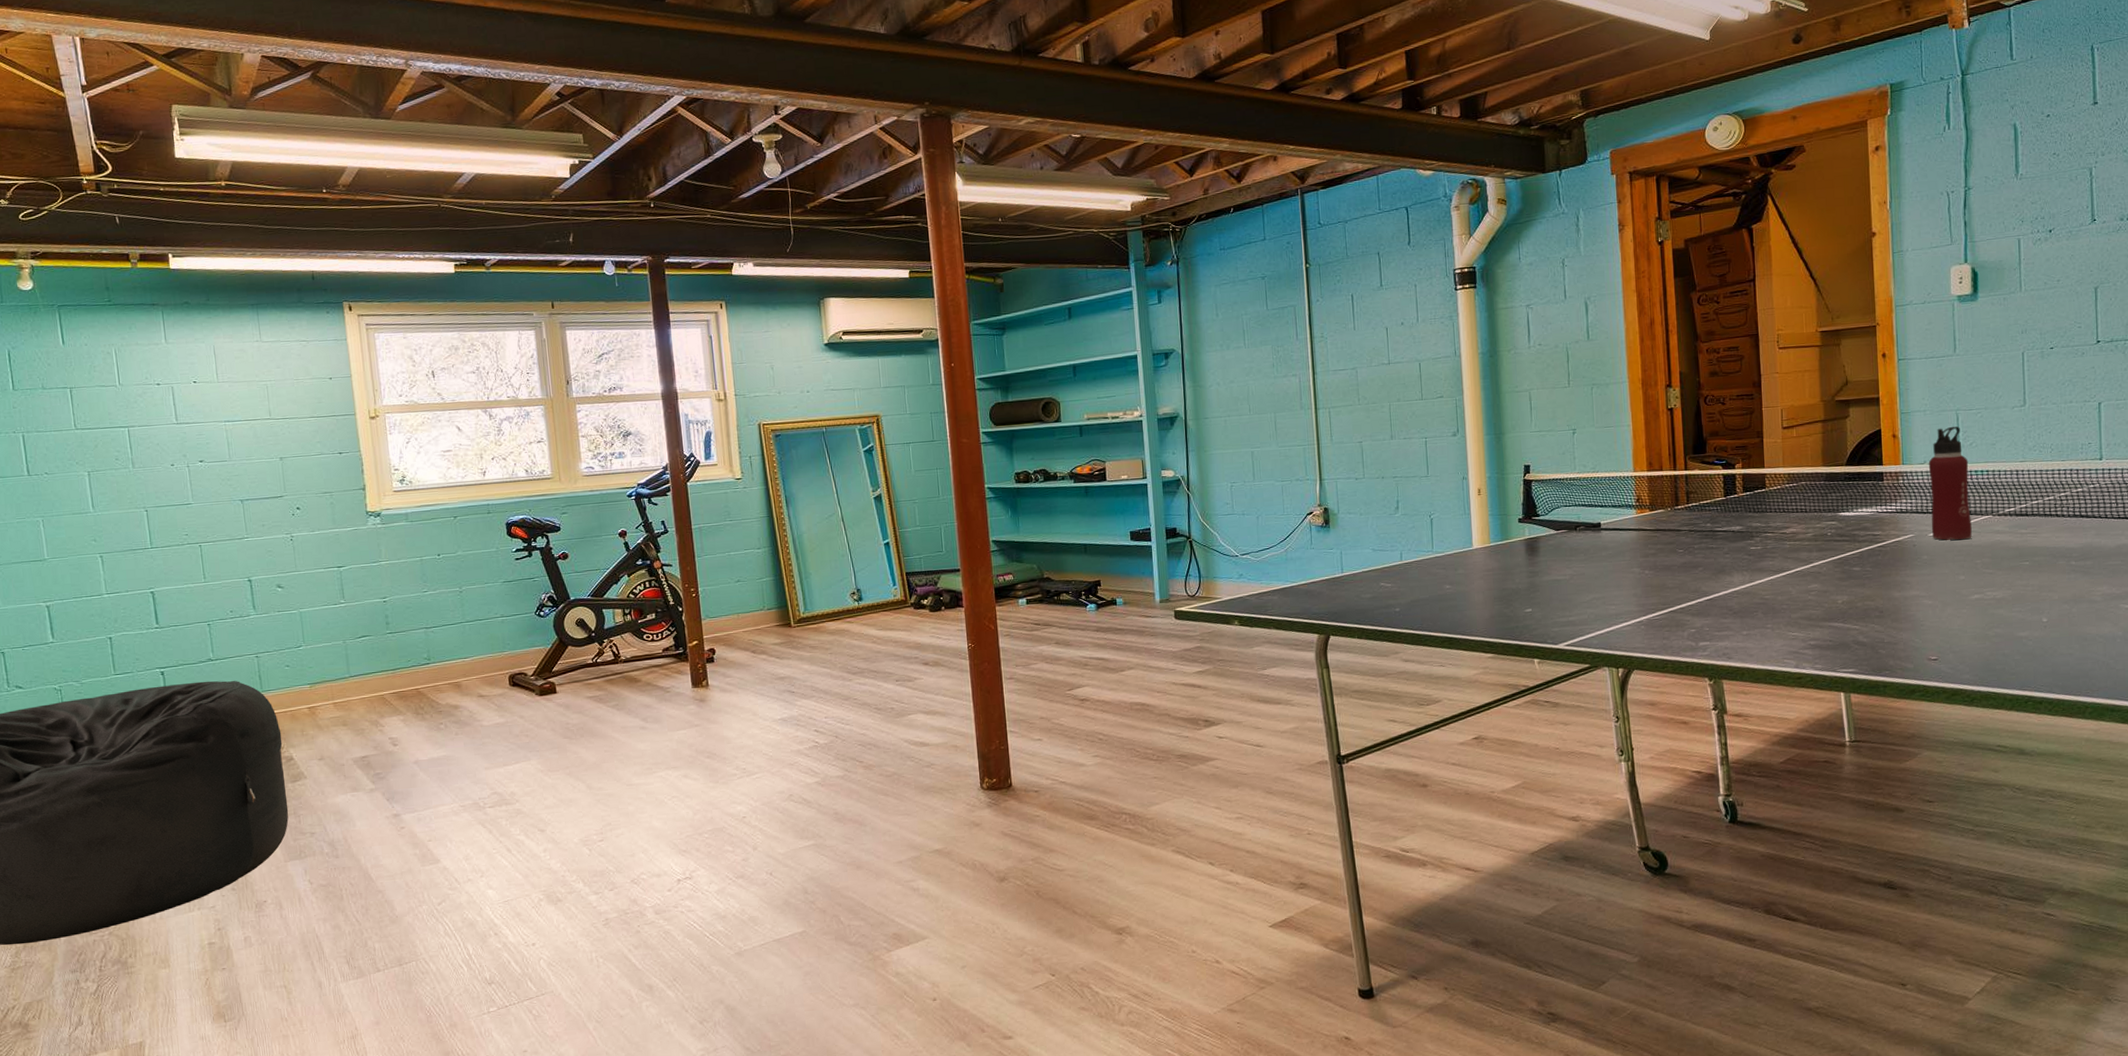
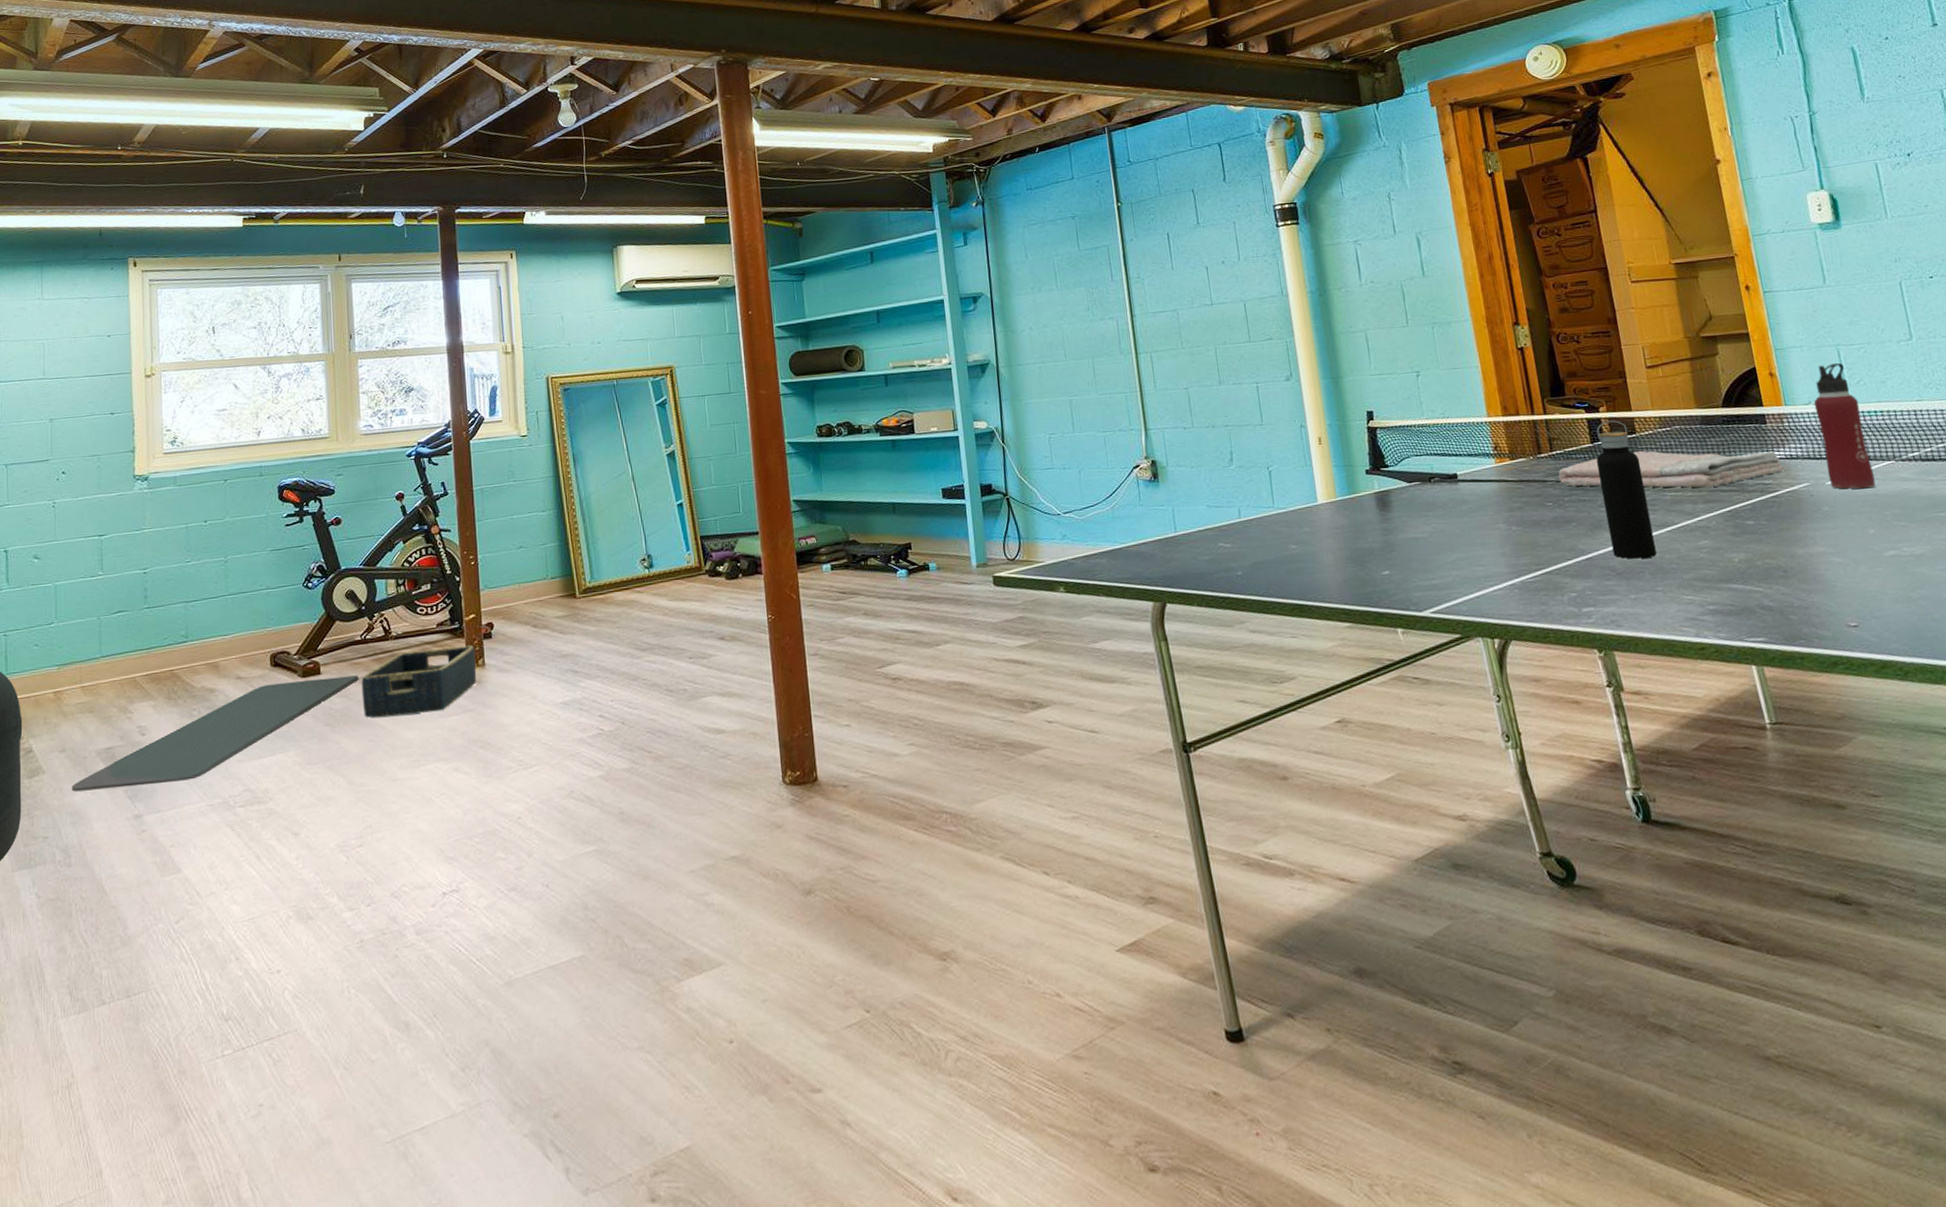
exercise mat: none [332,694,592,794] -> present [71,675,359,792]
basket: none [594,668,701,731] -> present [361,645,477,718]
towel: none [1691,504,1893,538] -> present [1558,450,1784,488]
water bottle: none [1726,476,1770,600] -> present [1596,420,1657,559]

